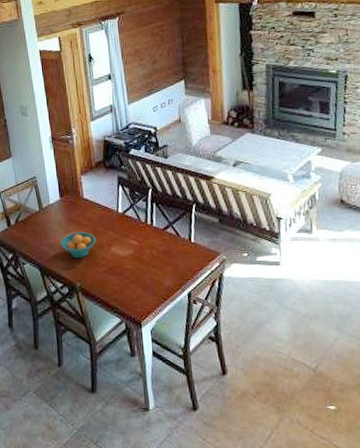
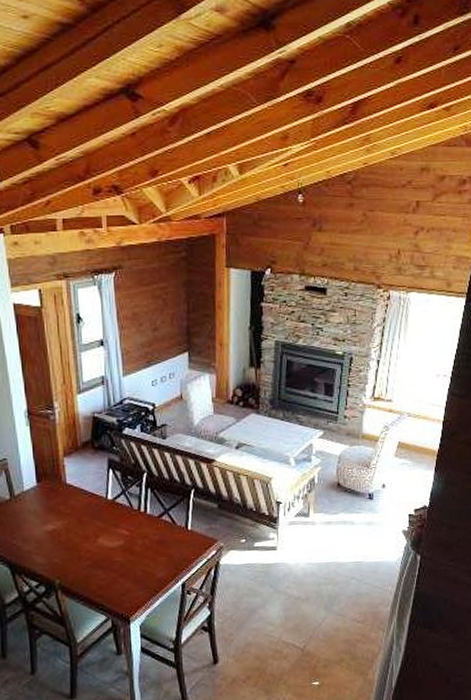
fruit bowl: present [60,232,96,258] -> none [36,522,80,553]

